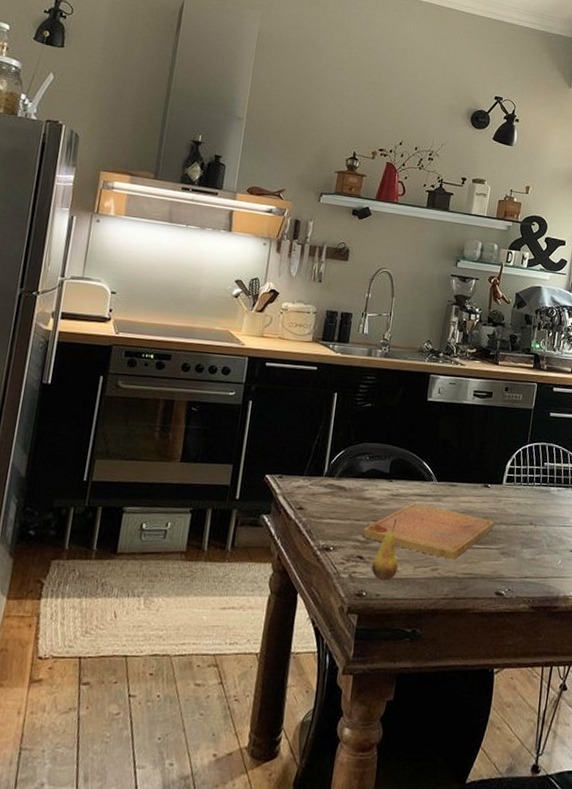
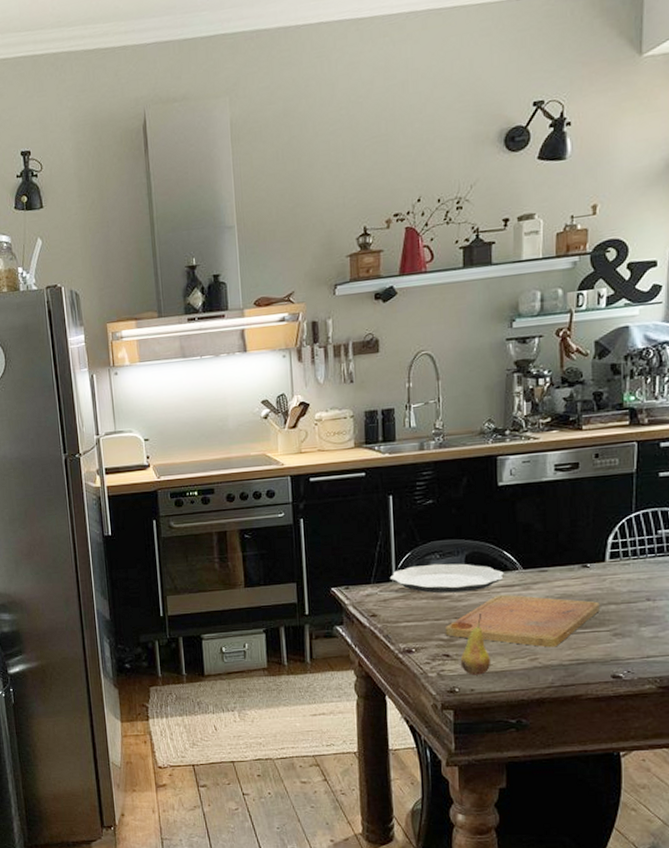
plate: none [321,464,421,497] -> present [389,563,504,594]

